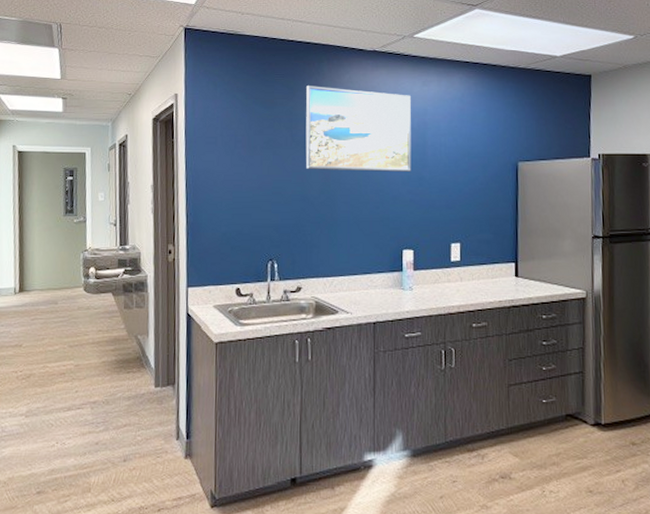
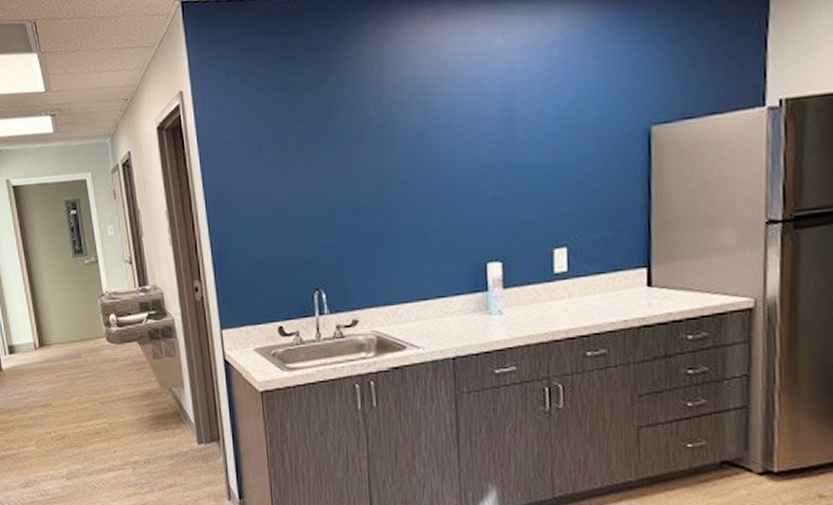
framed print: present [305,86,411,172] -> none [344,49,495,170]

